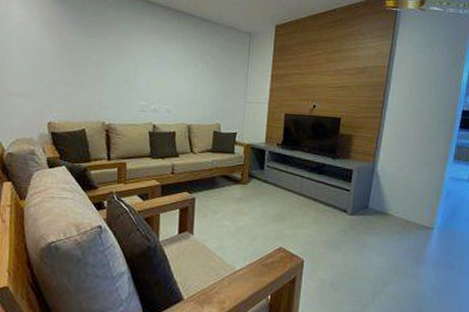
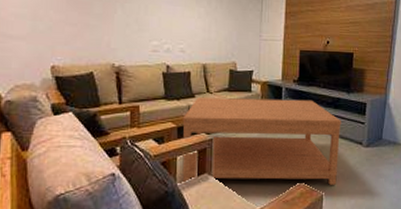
coffee table: none [164,157,326,252] -> present [182,98,342,185]

